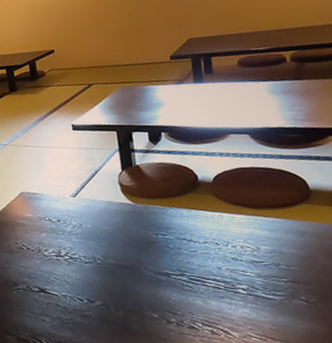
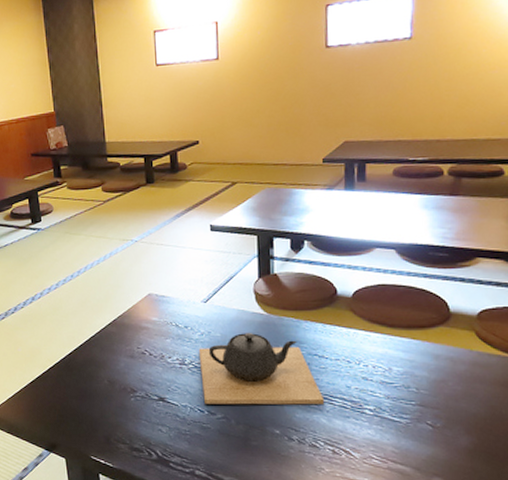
teapot: none [72,221,199,293] -> present [198,332,325,405]

